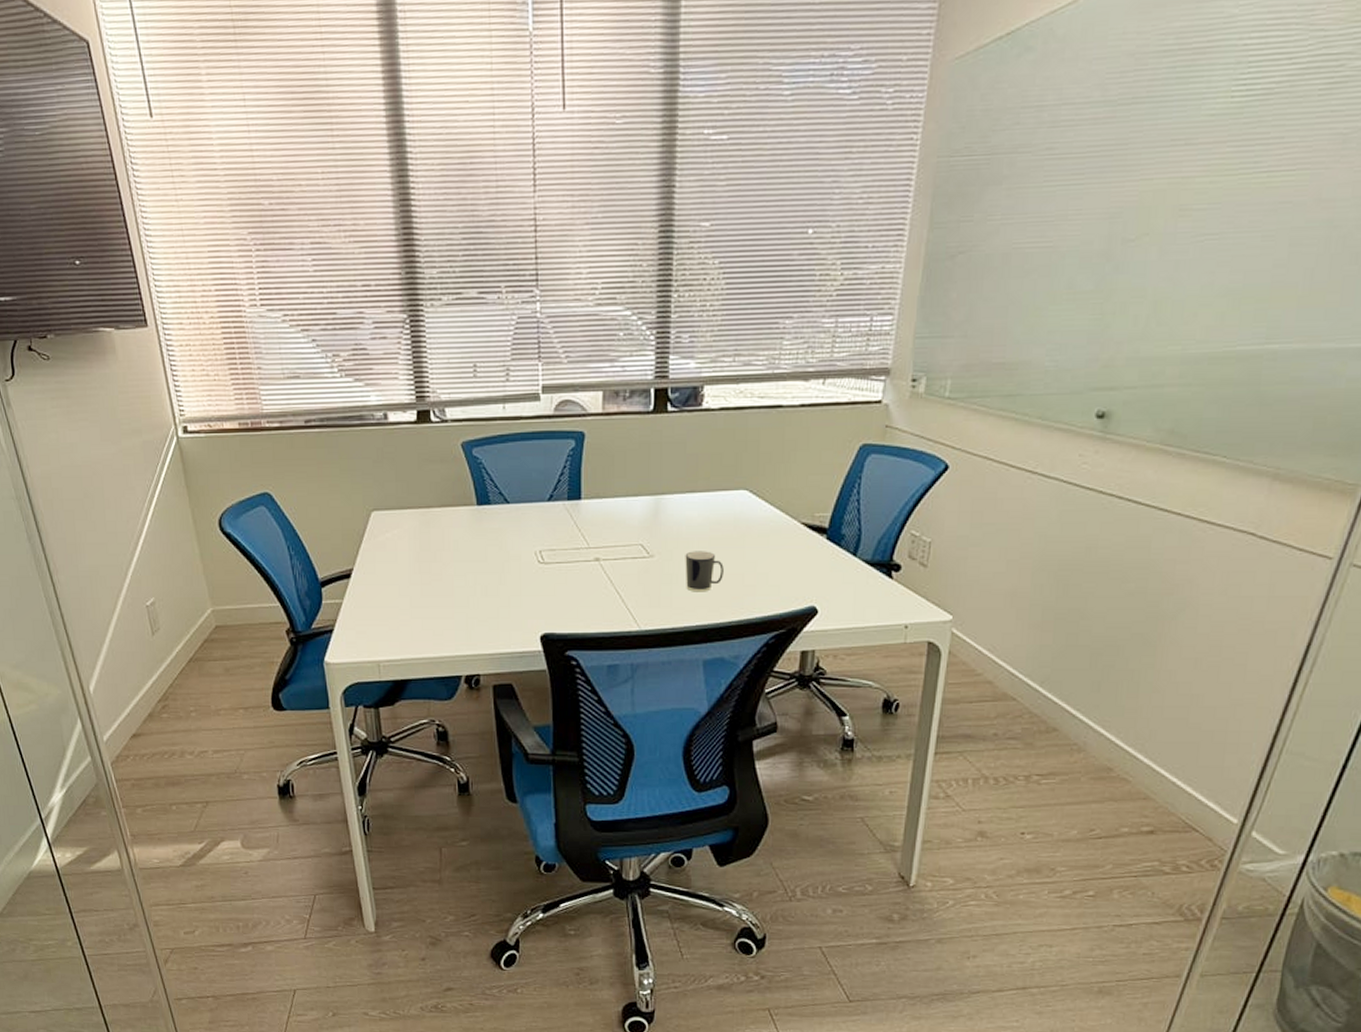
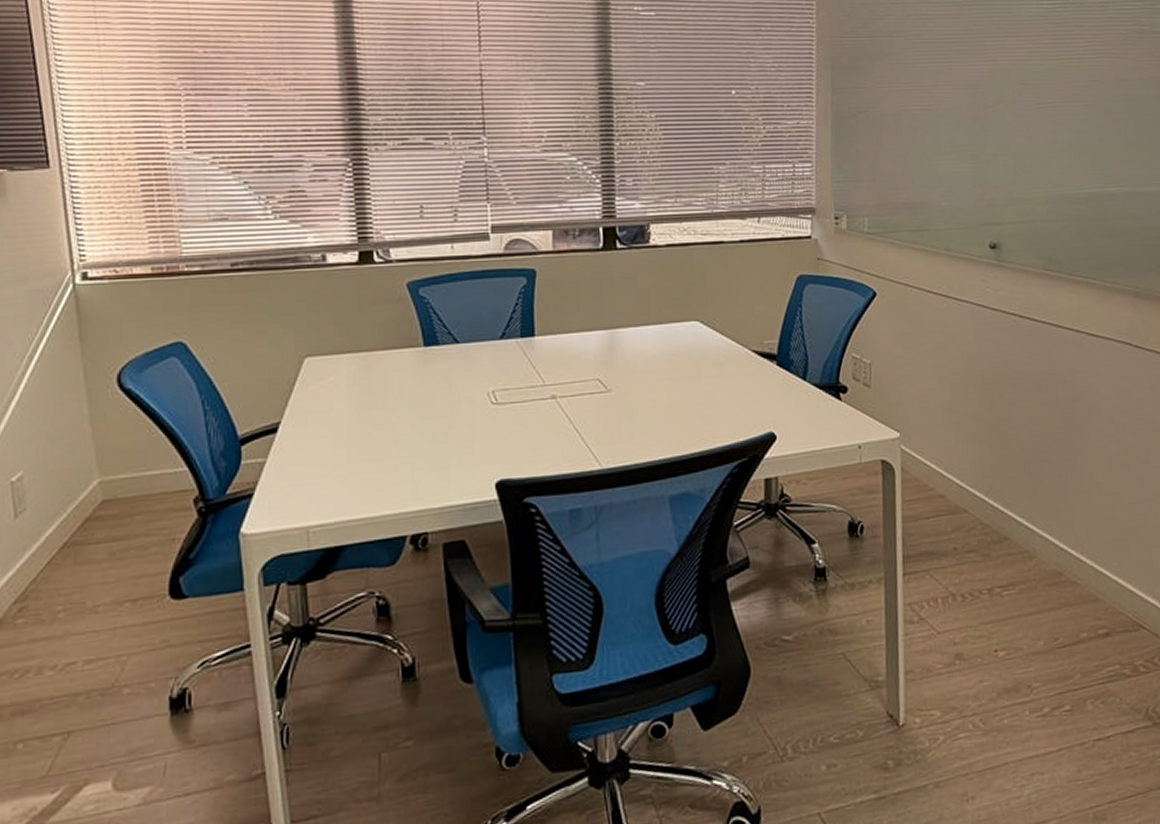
mug: present [685,551,724,592] -> none [643,382,682,425]

